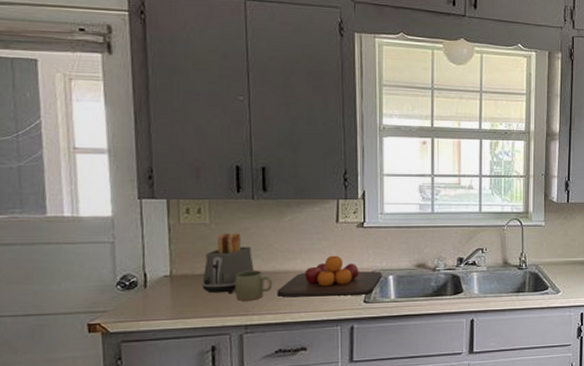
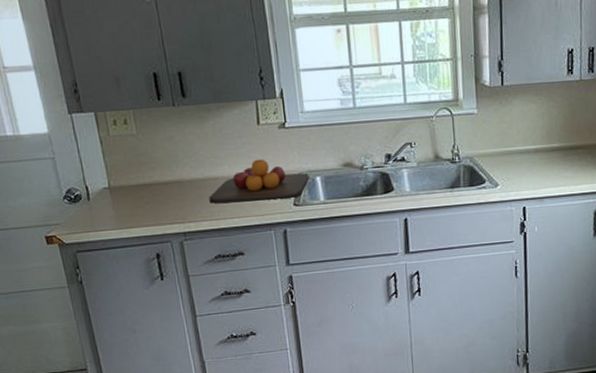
toaster: present [202,233,254,294] -> none [138,142,184,203]
mug: present [234,270,273,301] -> none [167,178,204,209]

